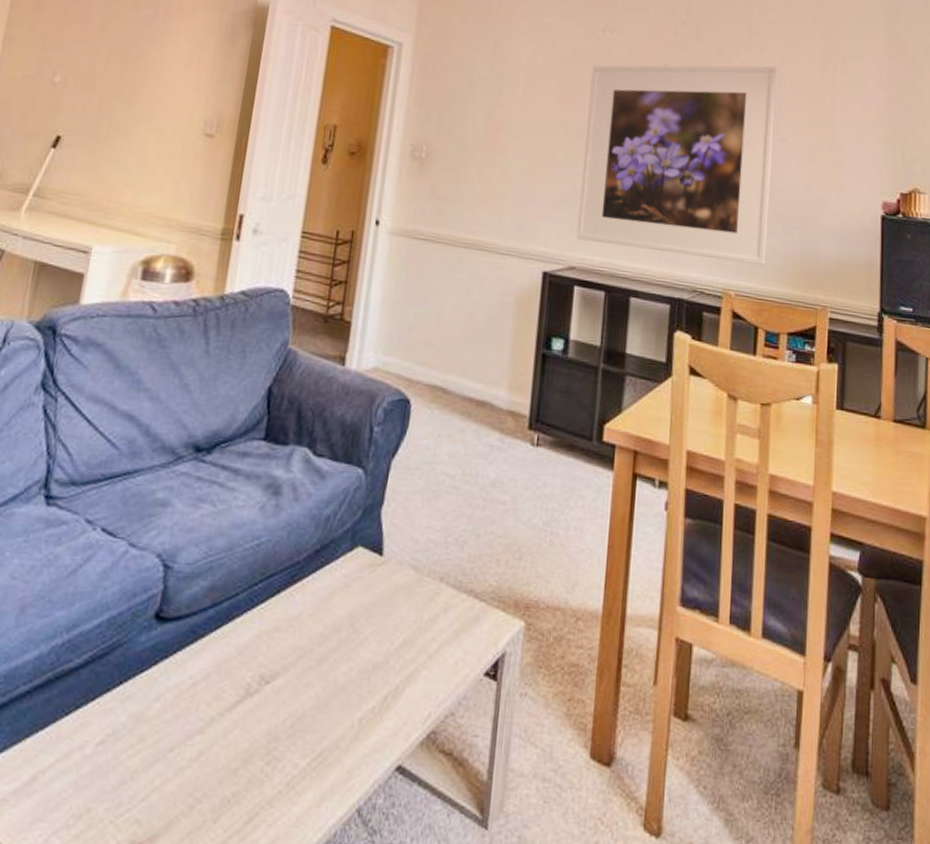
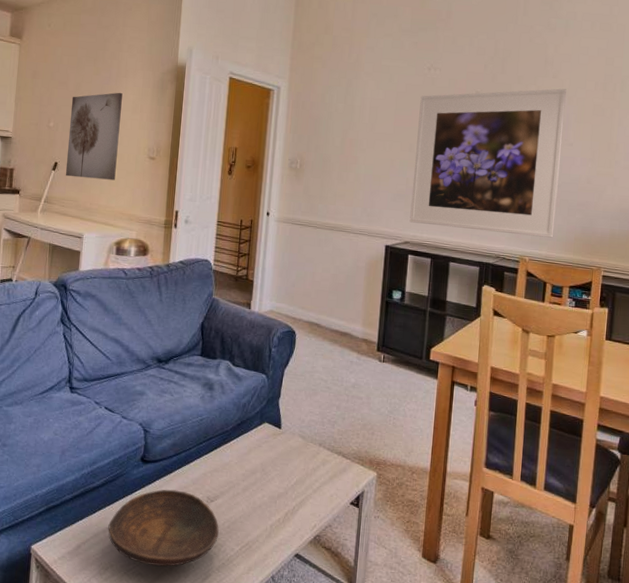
wall art: none [71,37,172,167] -> present [65,92,123,181]
decorative bowl: none [87,666,277,804] -> present [108,489,220,567]

